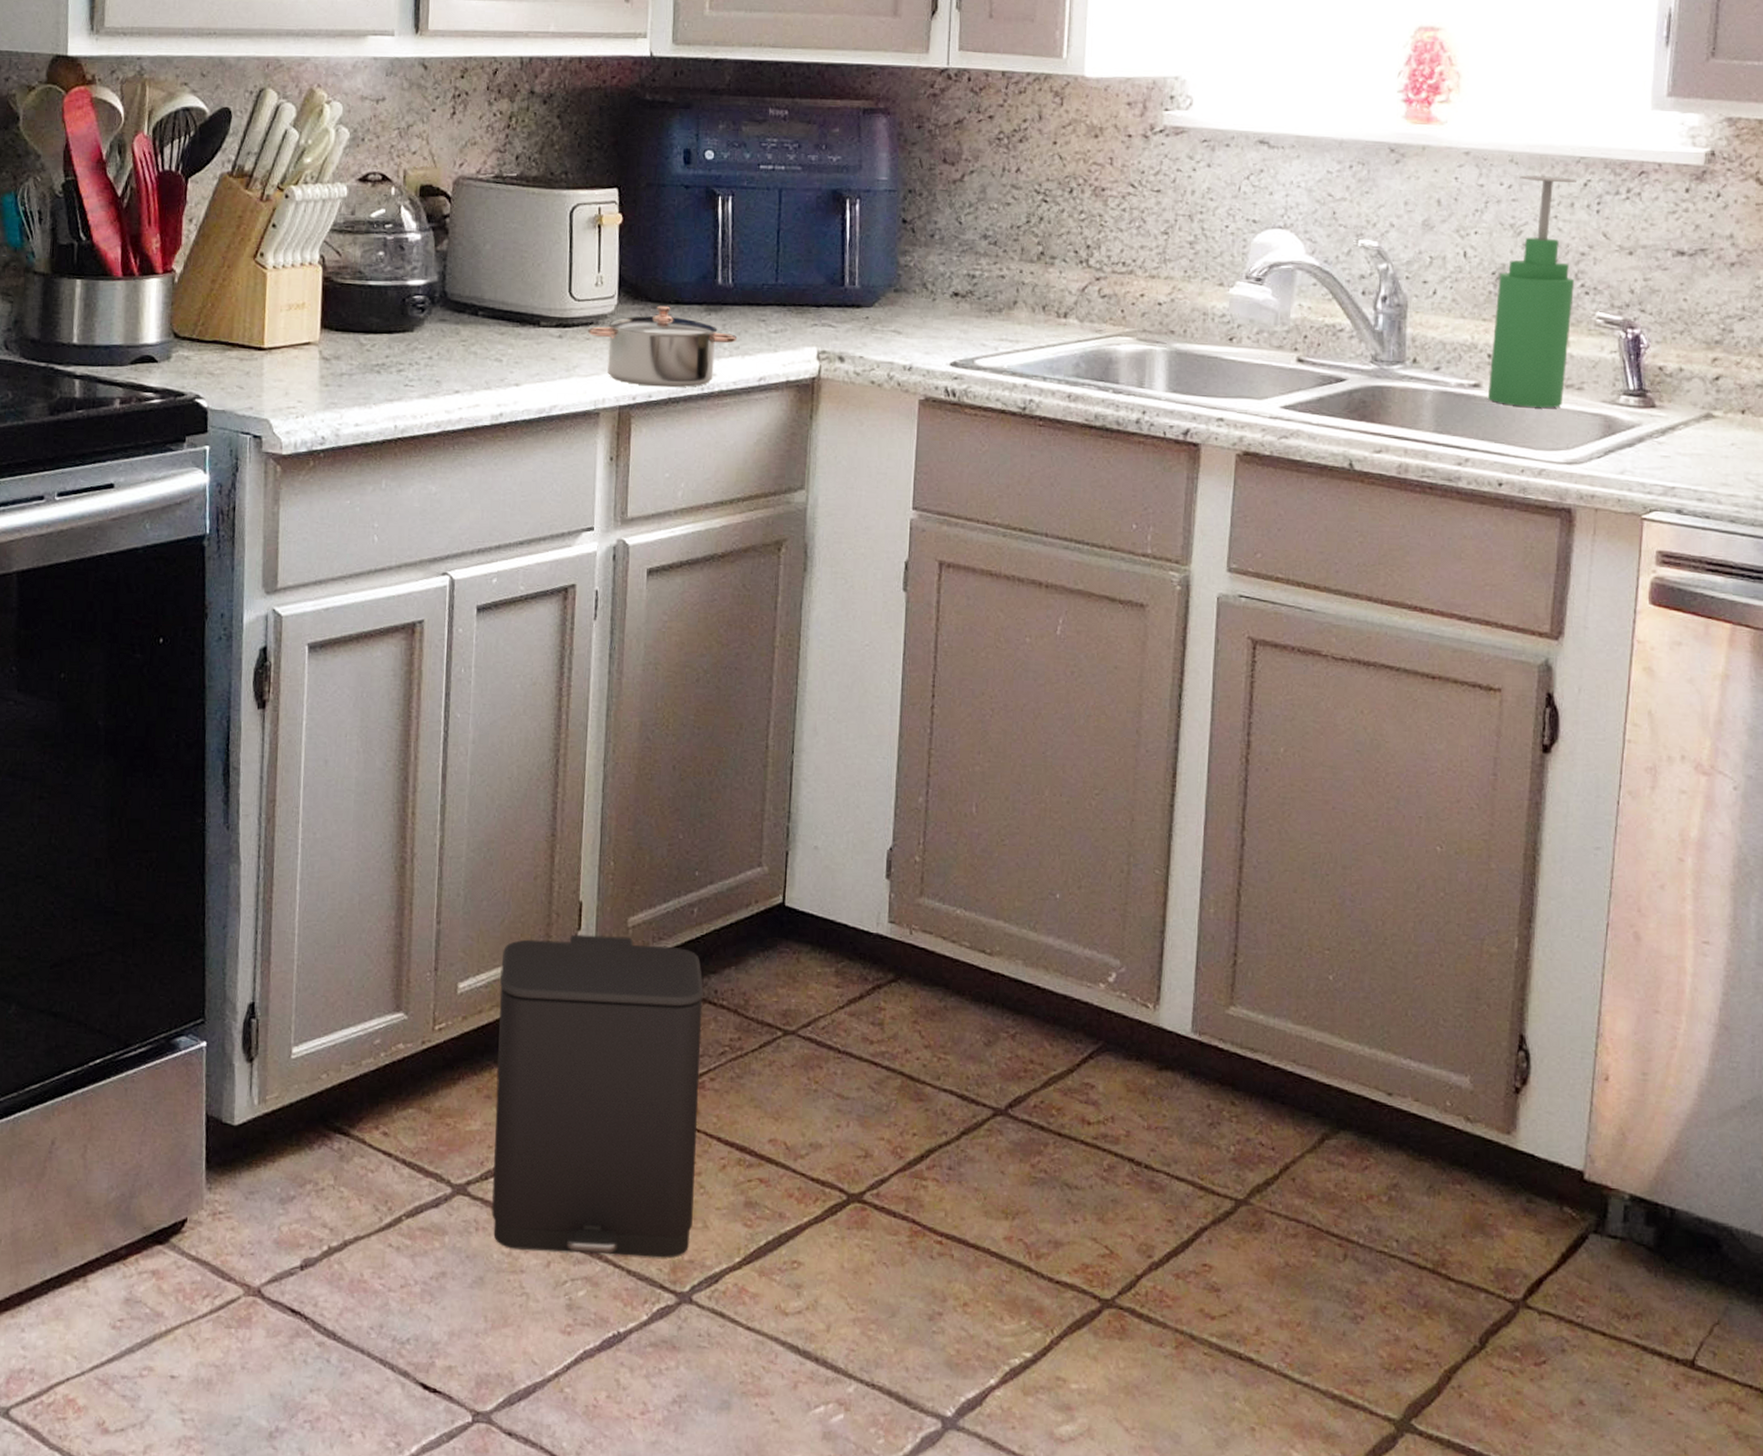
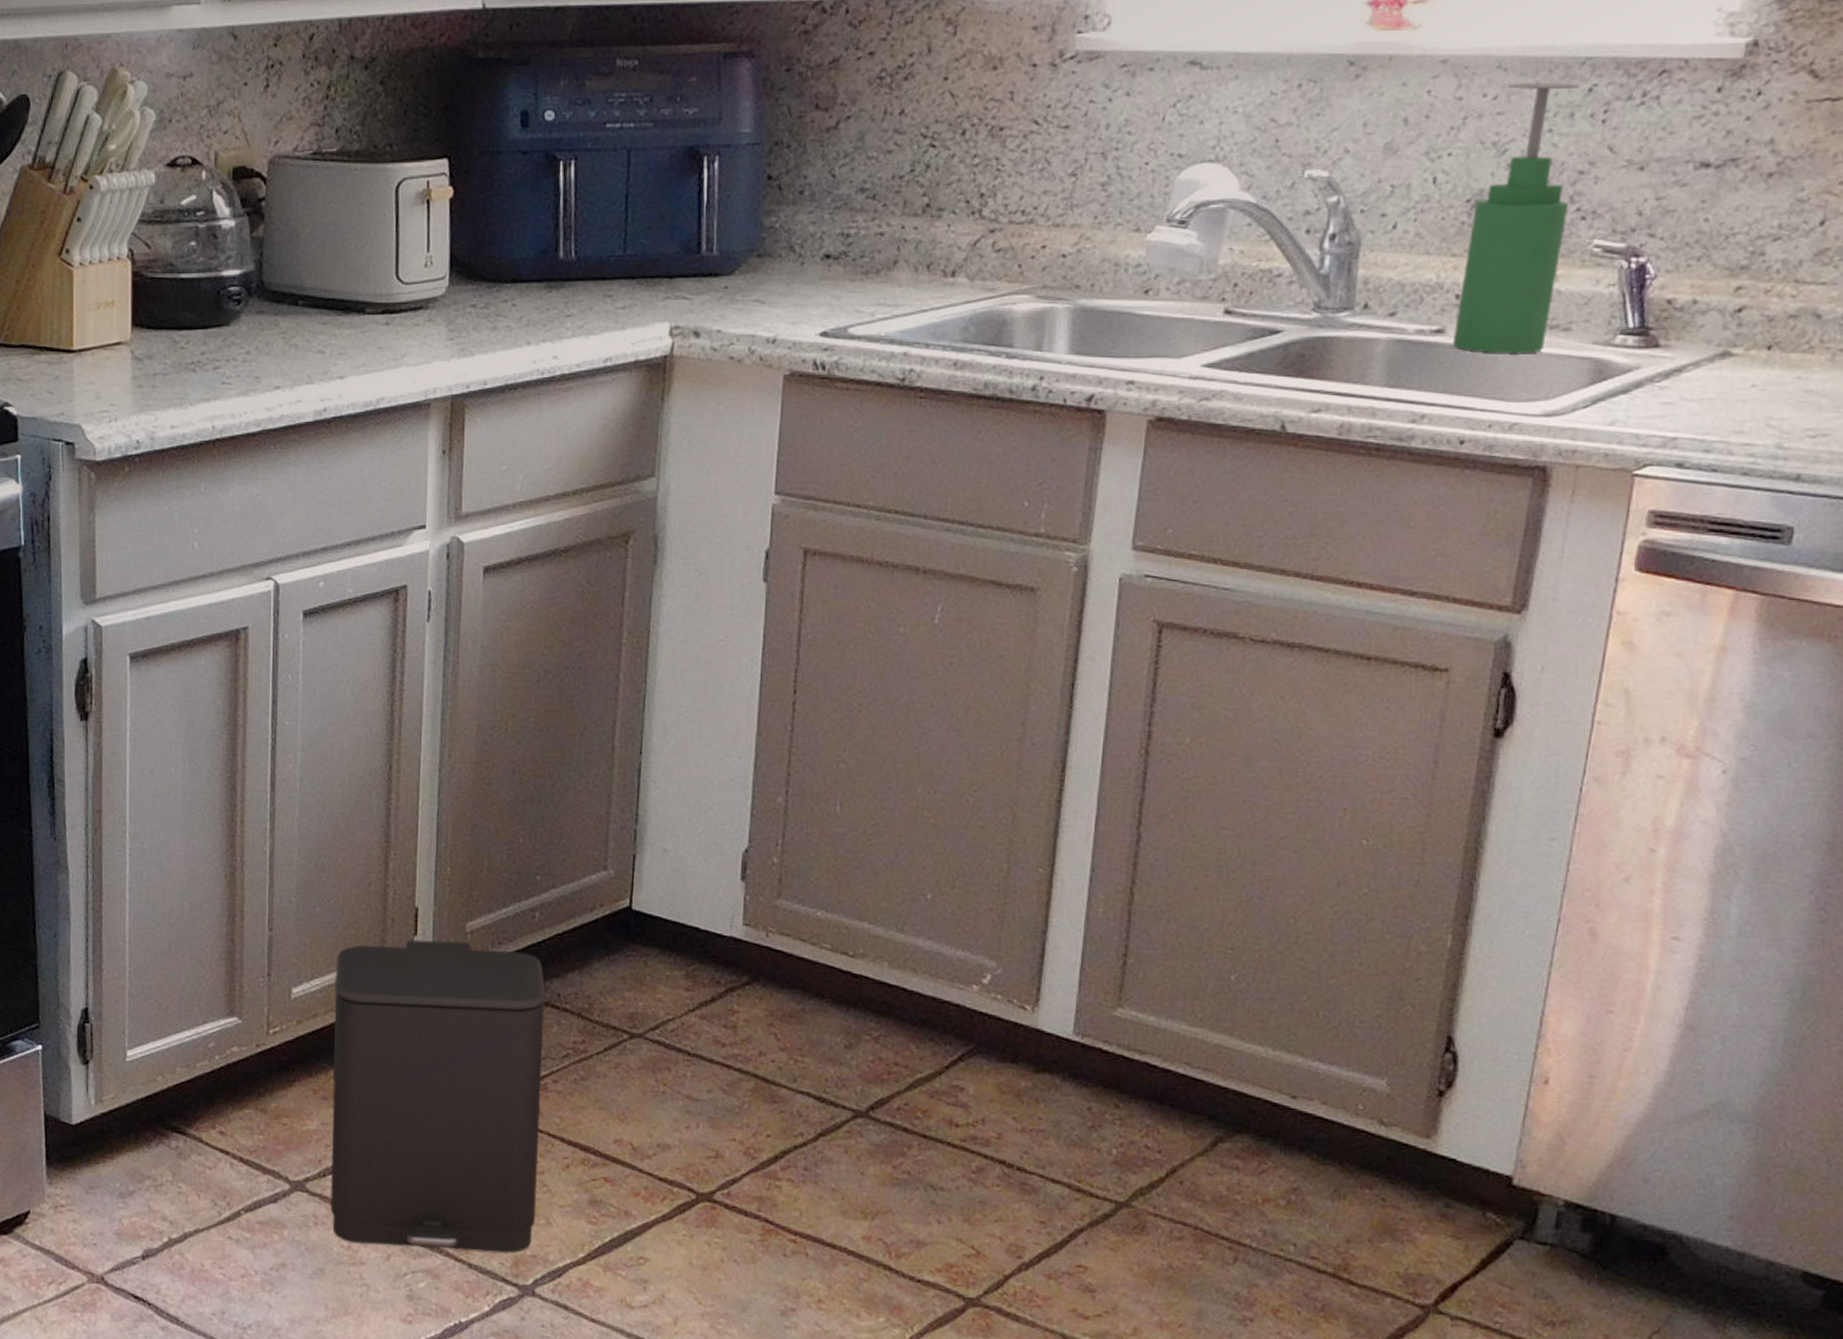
cooking pot: present [588,305,738,388] -> none [417,285,581,373]

